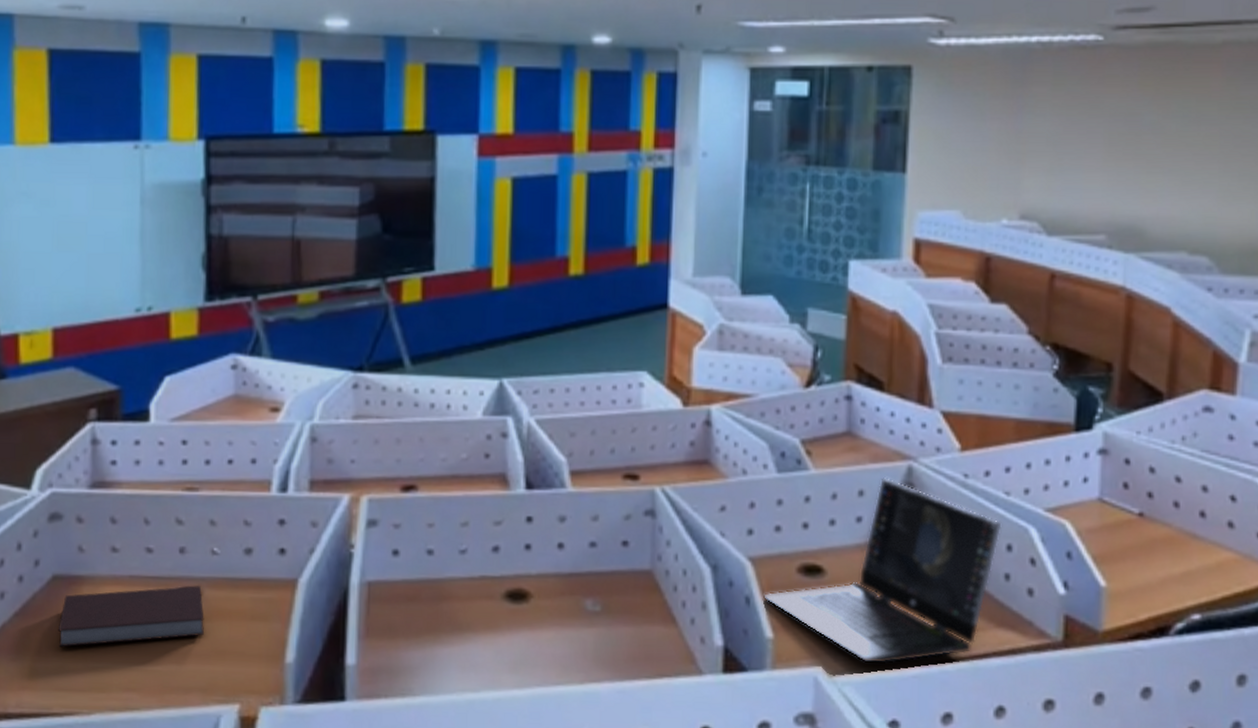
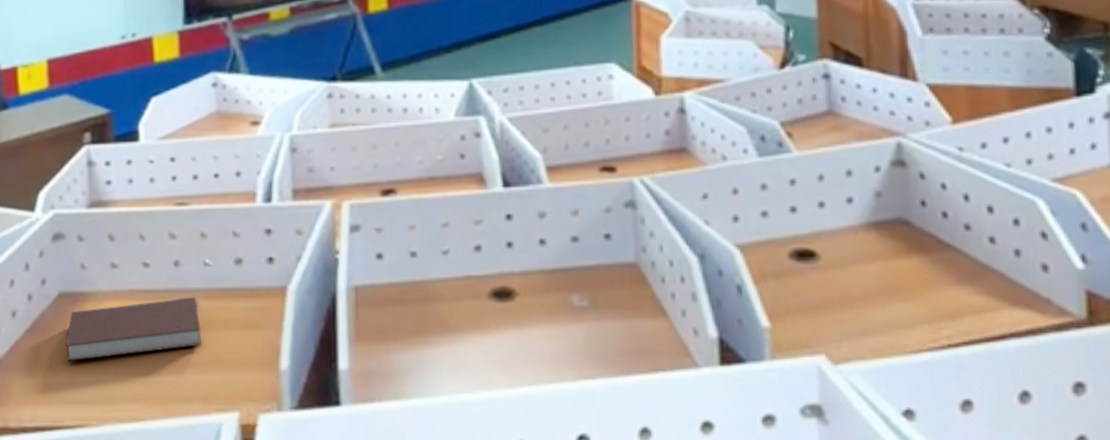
laptop computer: present [763,478,1002,664] -> none [756,156,1006,350]

